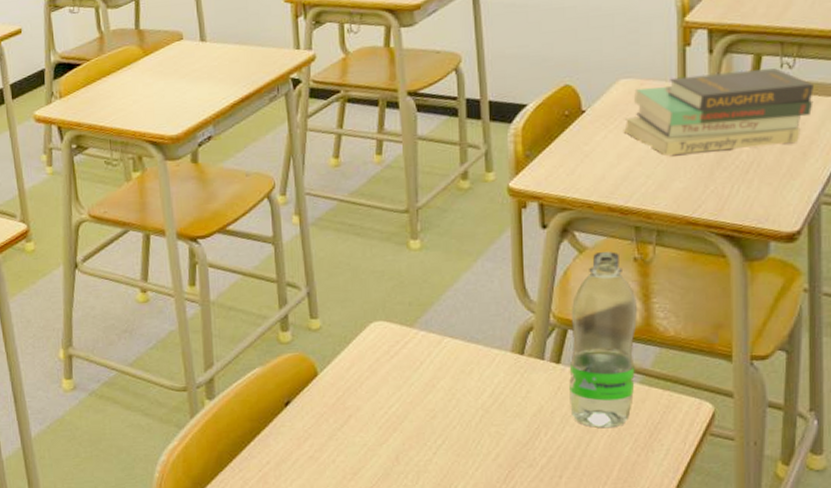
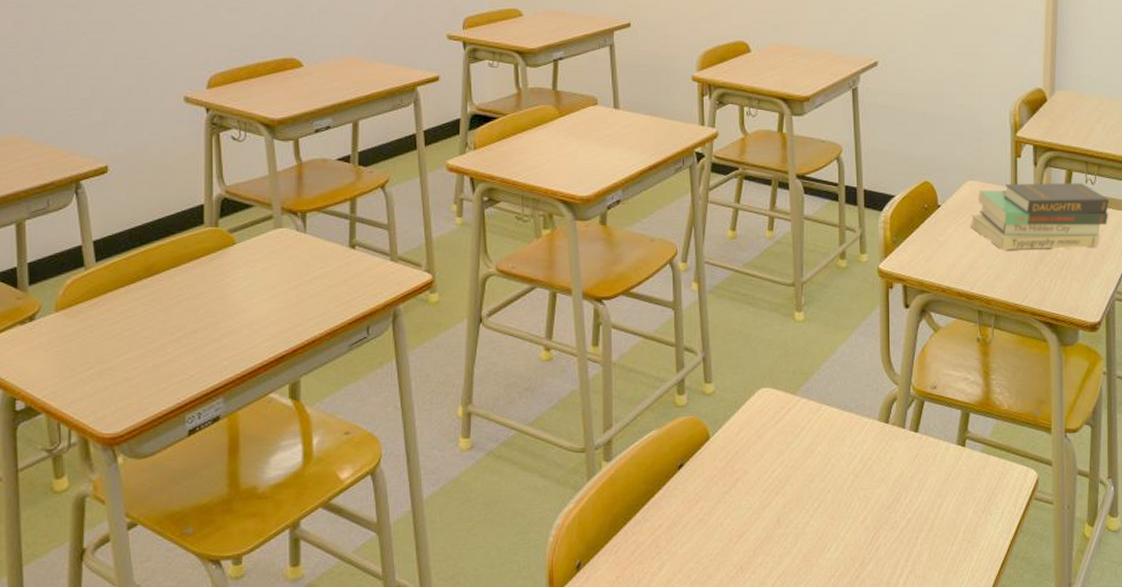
bottle: present [569,251,637,428] -> none [925,332,979,493]

